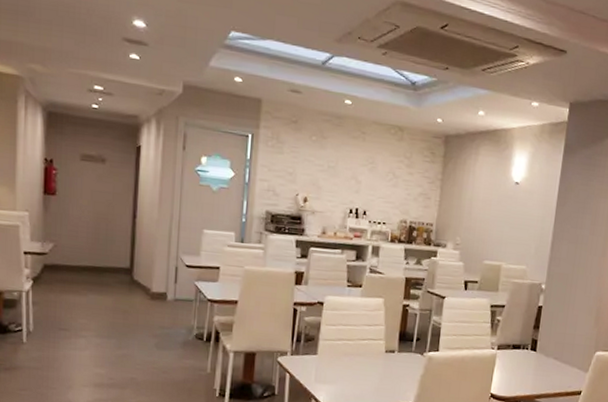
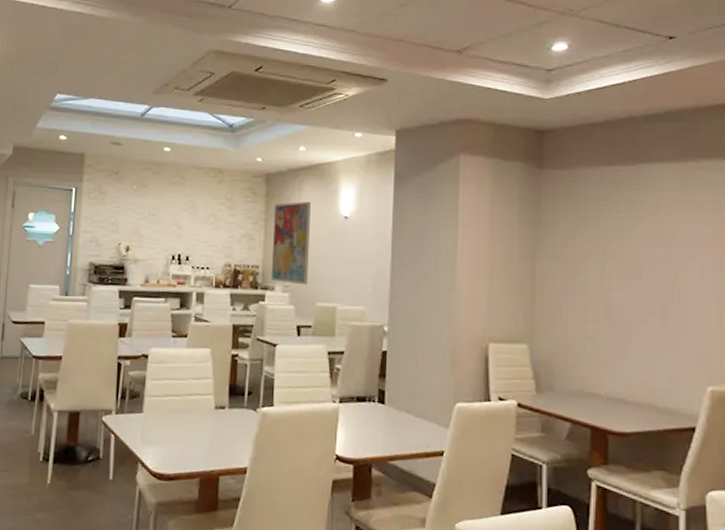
wall art: none [443,165,486,244] -> present [270,201,311,285]

